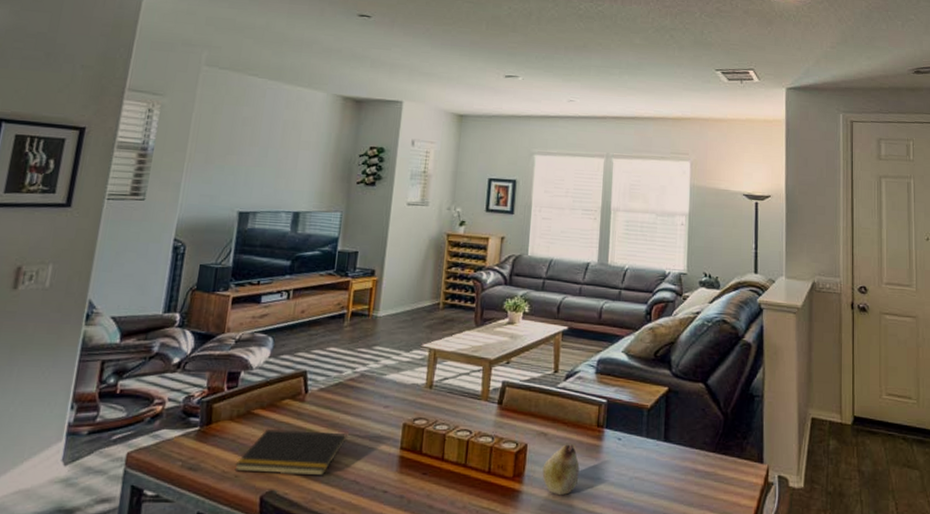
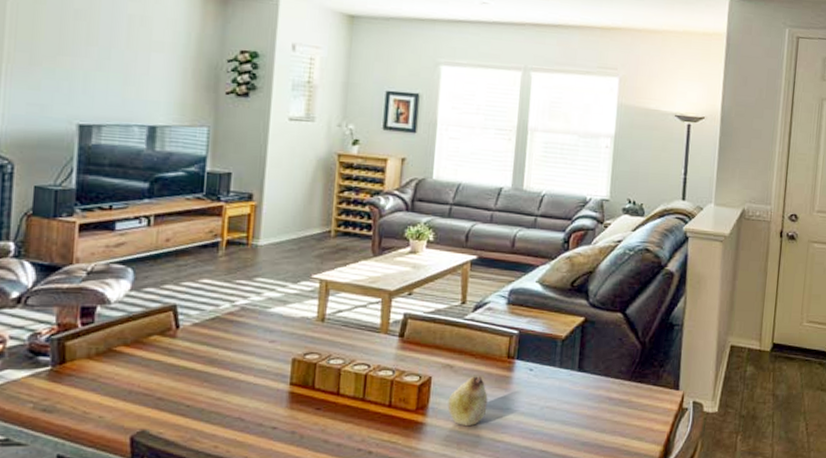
notepad: present [234,428,348,476] -> none [98,366,229,414]

